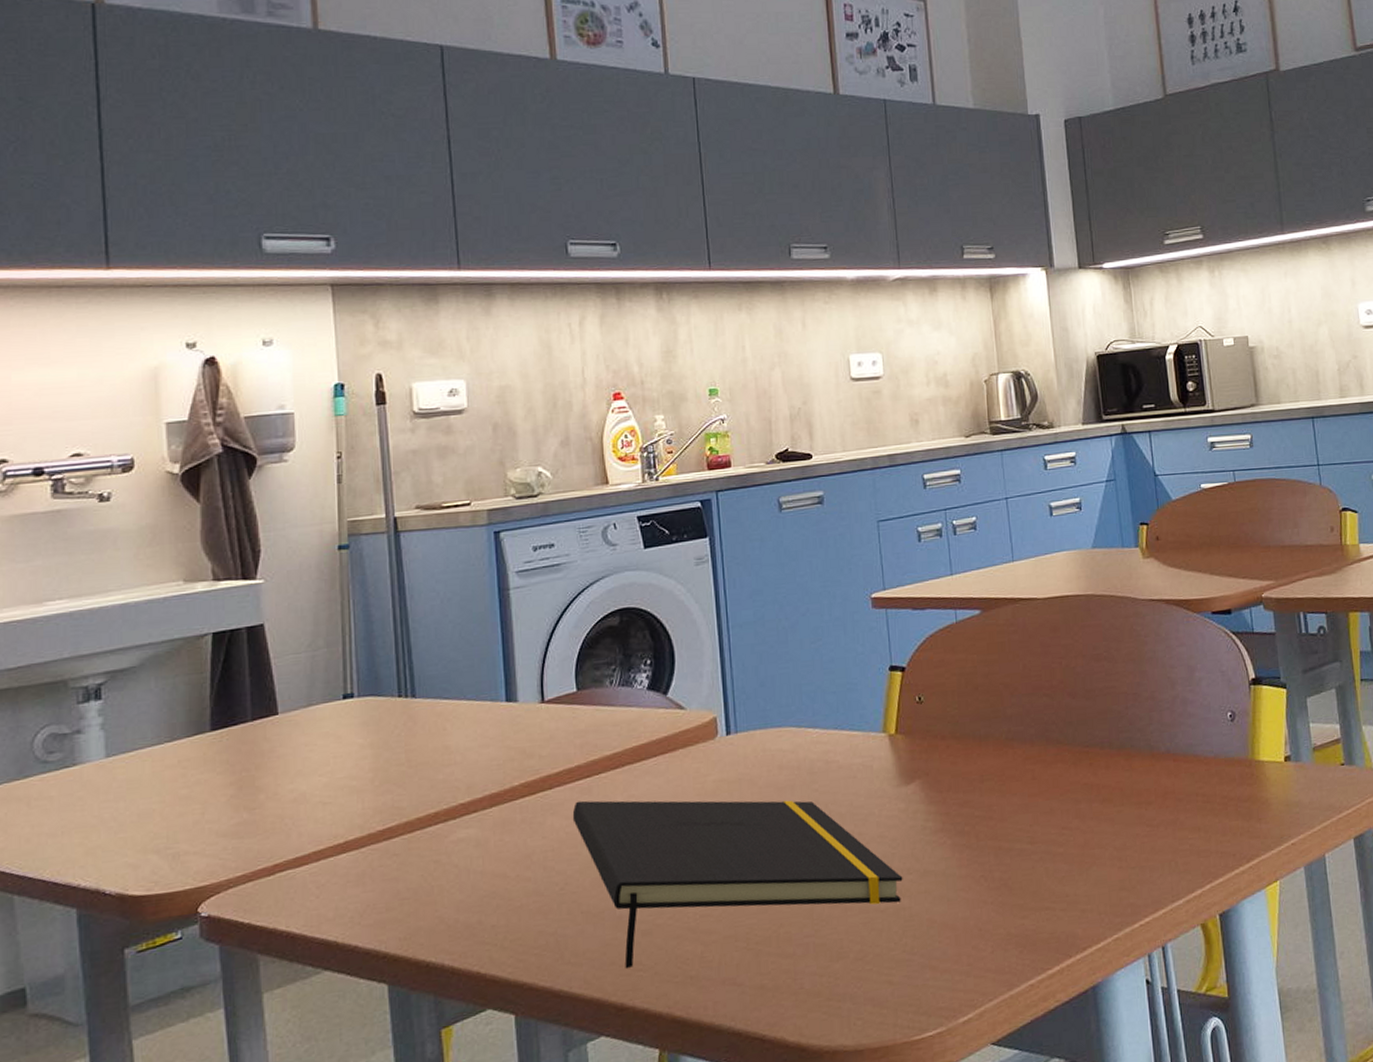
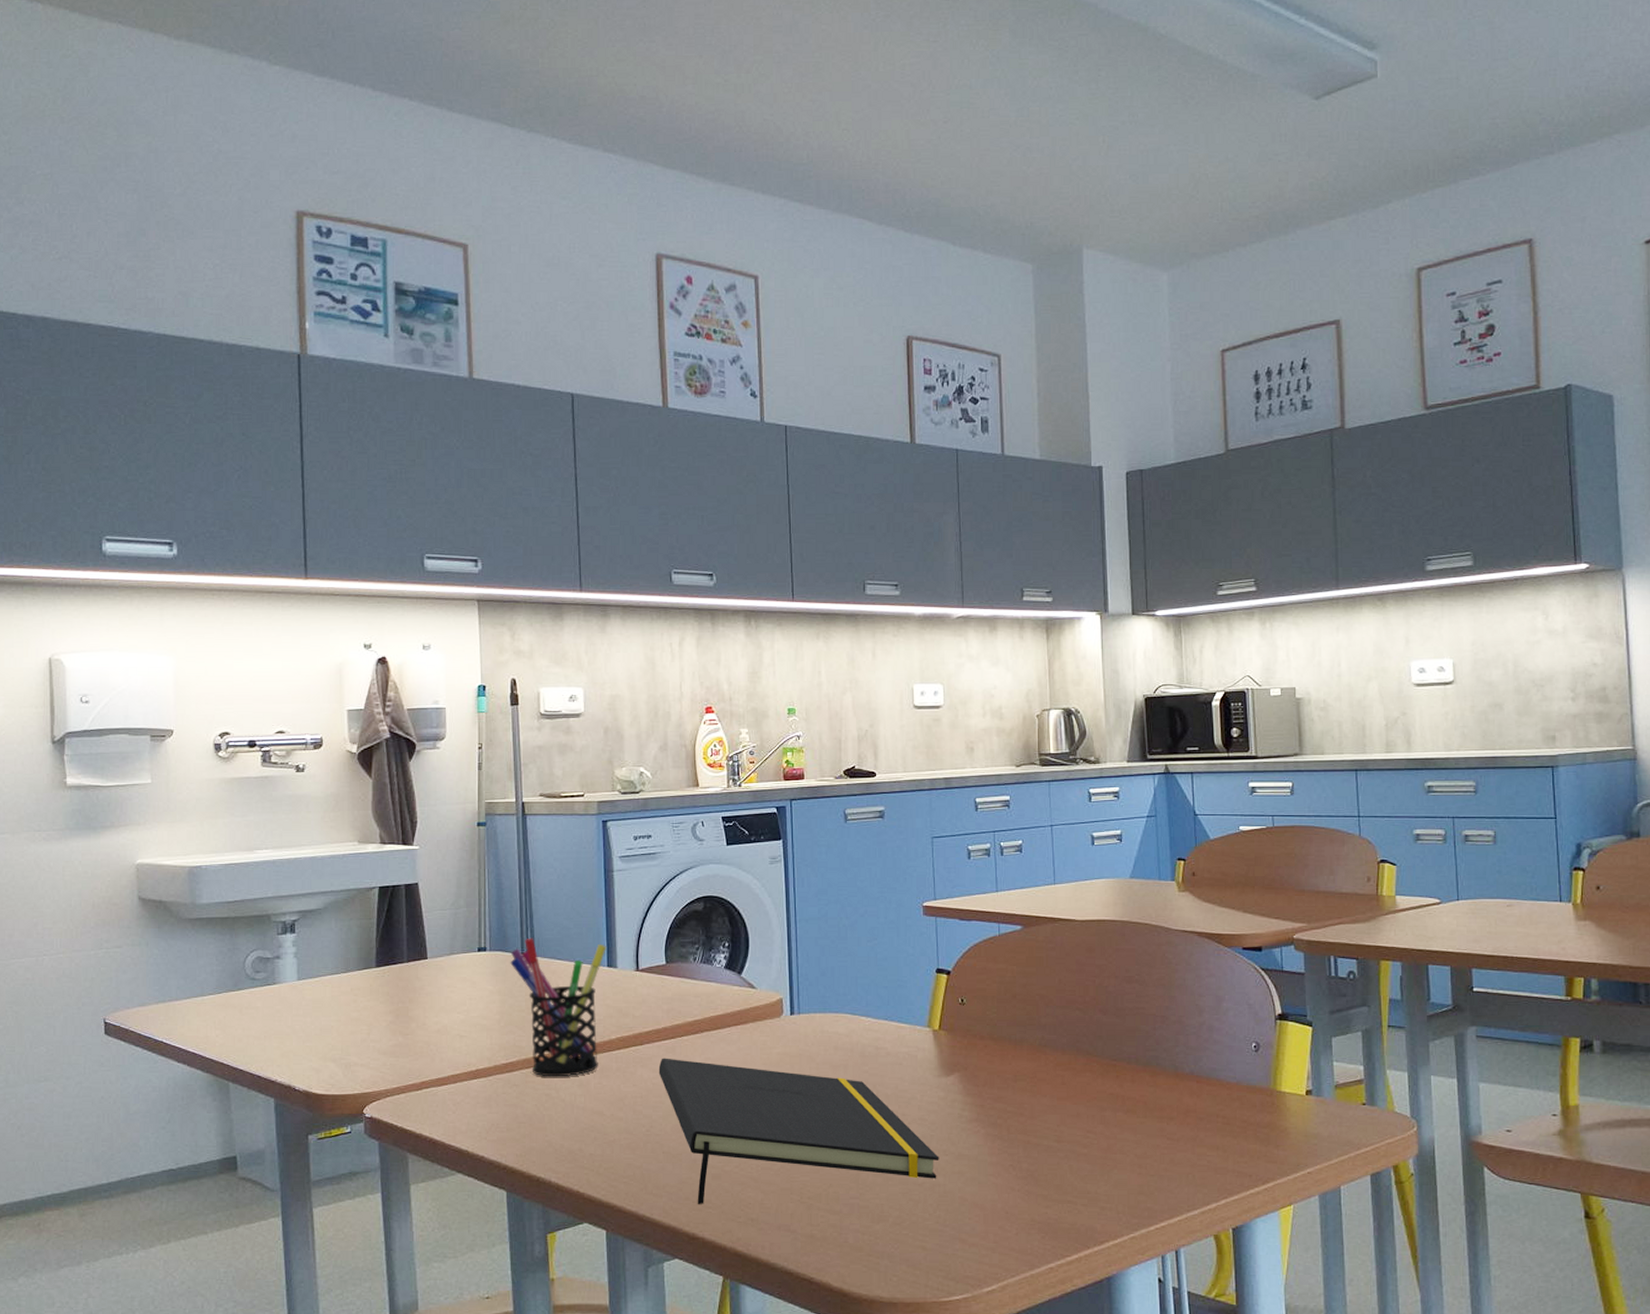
pen holder: none [384,675,504,840] -> present [510,937,606,1077]

